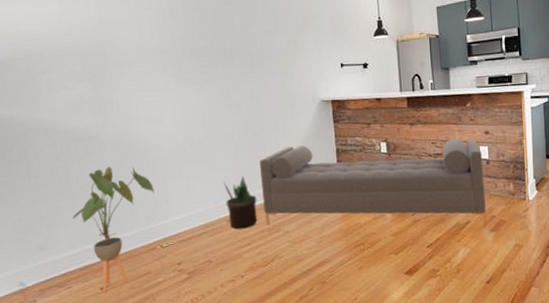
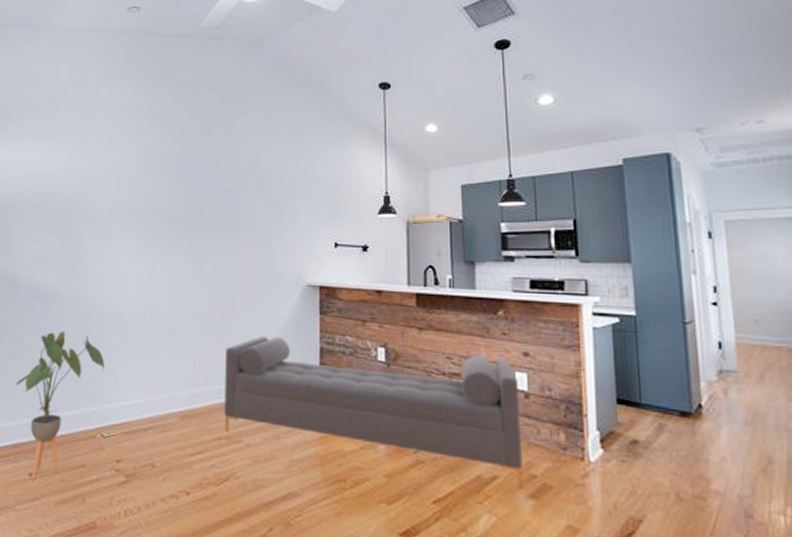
planter: present [224,177,258,229] -> none [181,365,218,431]

